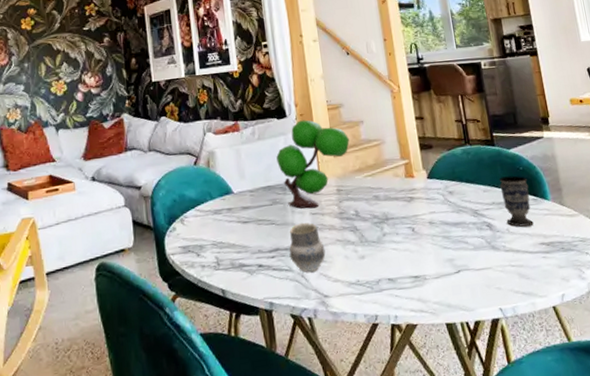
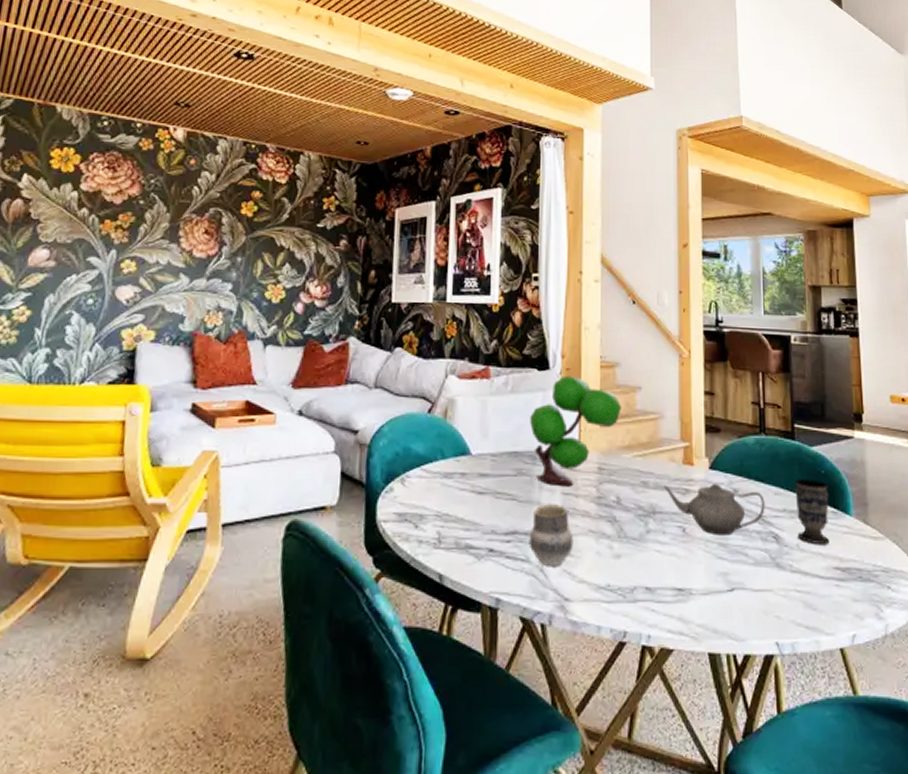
teapot: none [391,189,478,231] -> present [662,483,765,536]

